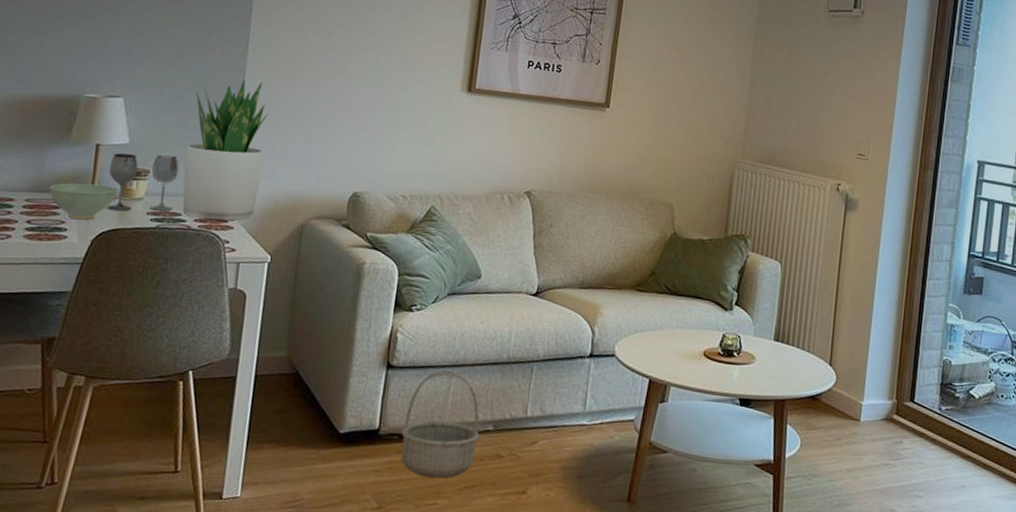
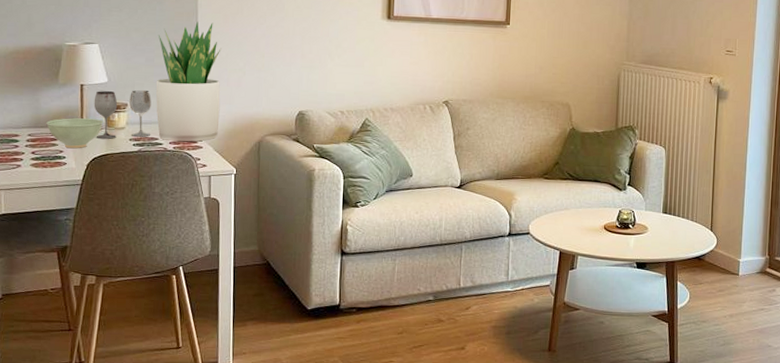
basket: present [401,370,480,478] -> none [358,254,423,341]

